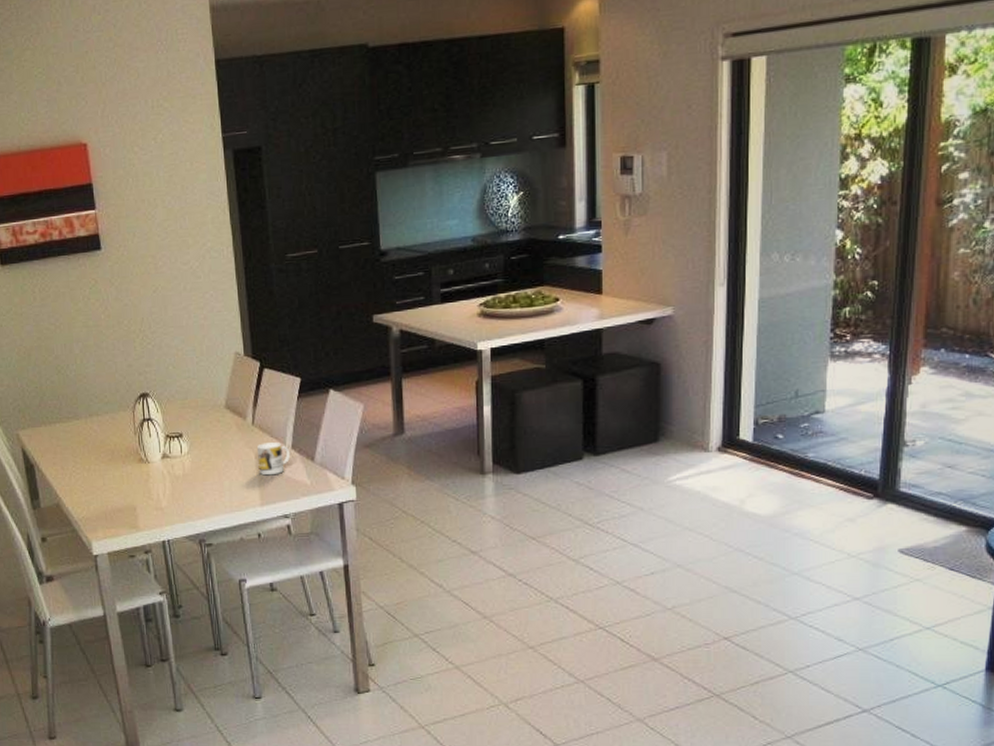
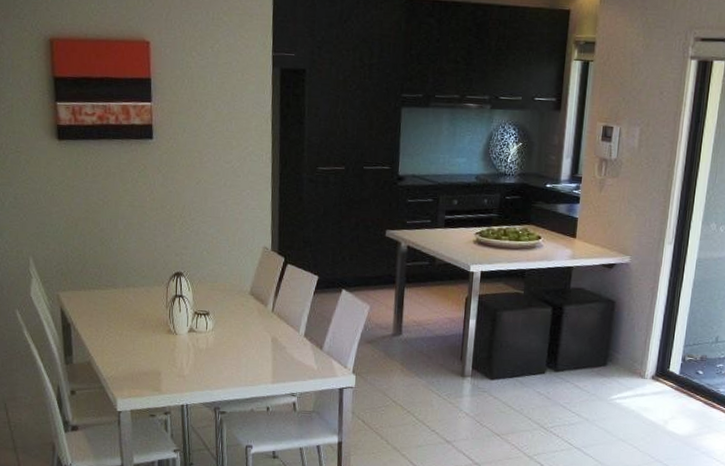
mug: present [256,442,291,476] -> none [273,329,303,358]

